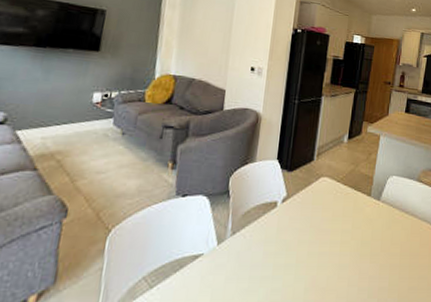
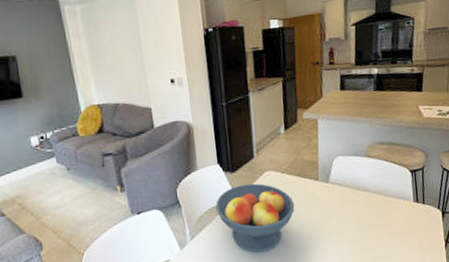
fruit bowl: none [264,186,344,262] -> present [216,183,295,253]

